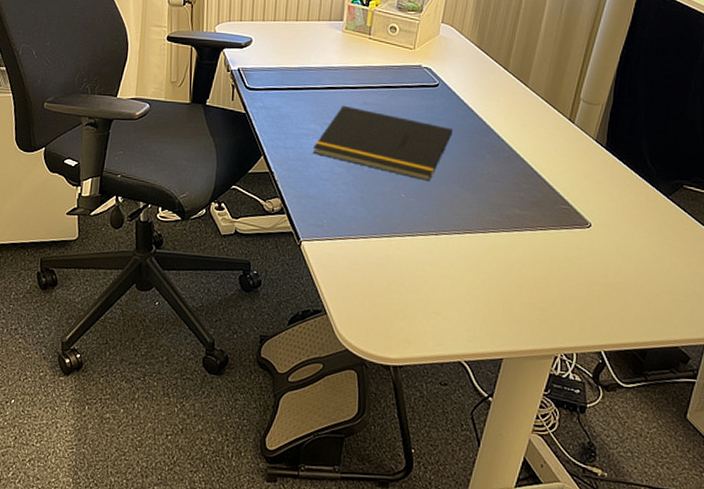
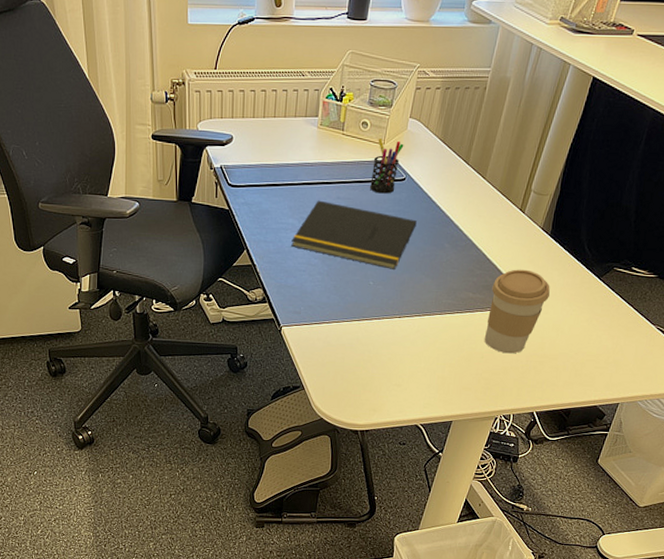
pen holder: none [400,43,436,100] -> present [370,139,404,194]
coffee cup: none [536,184,610,281] -> present [484,269,550,354]

